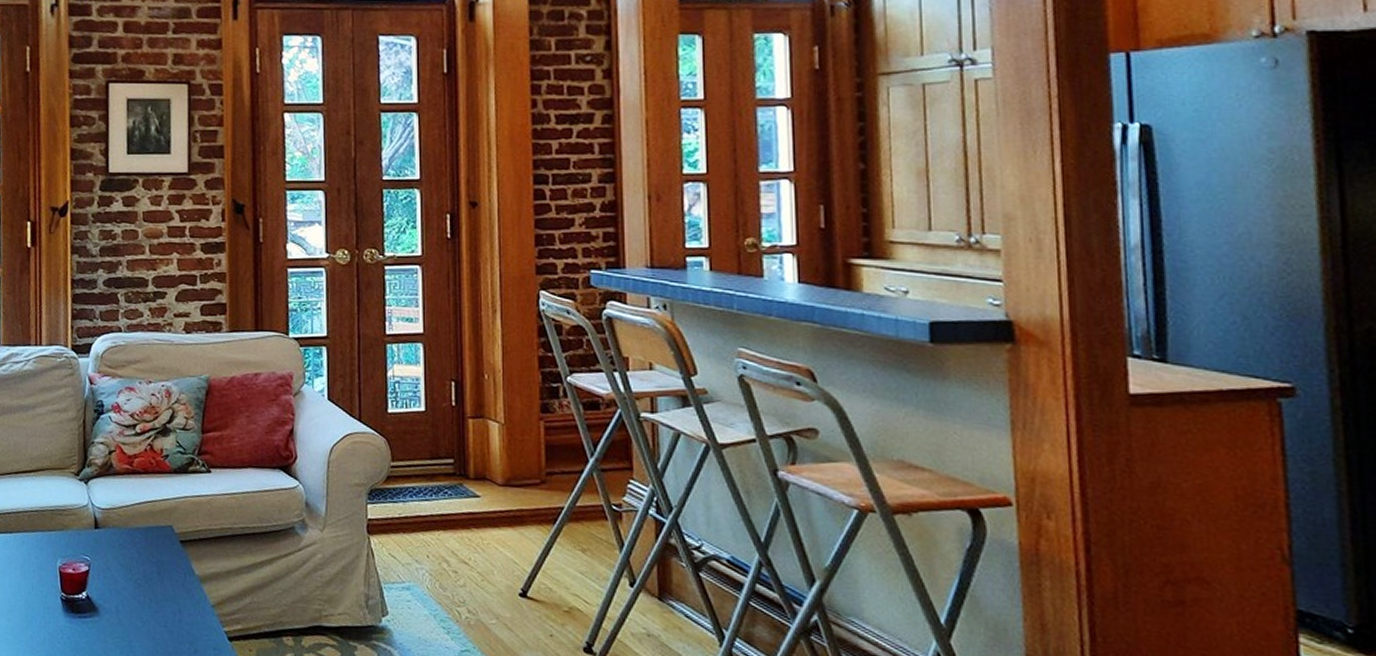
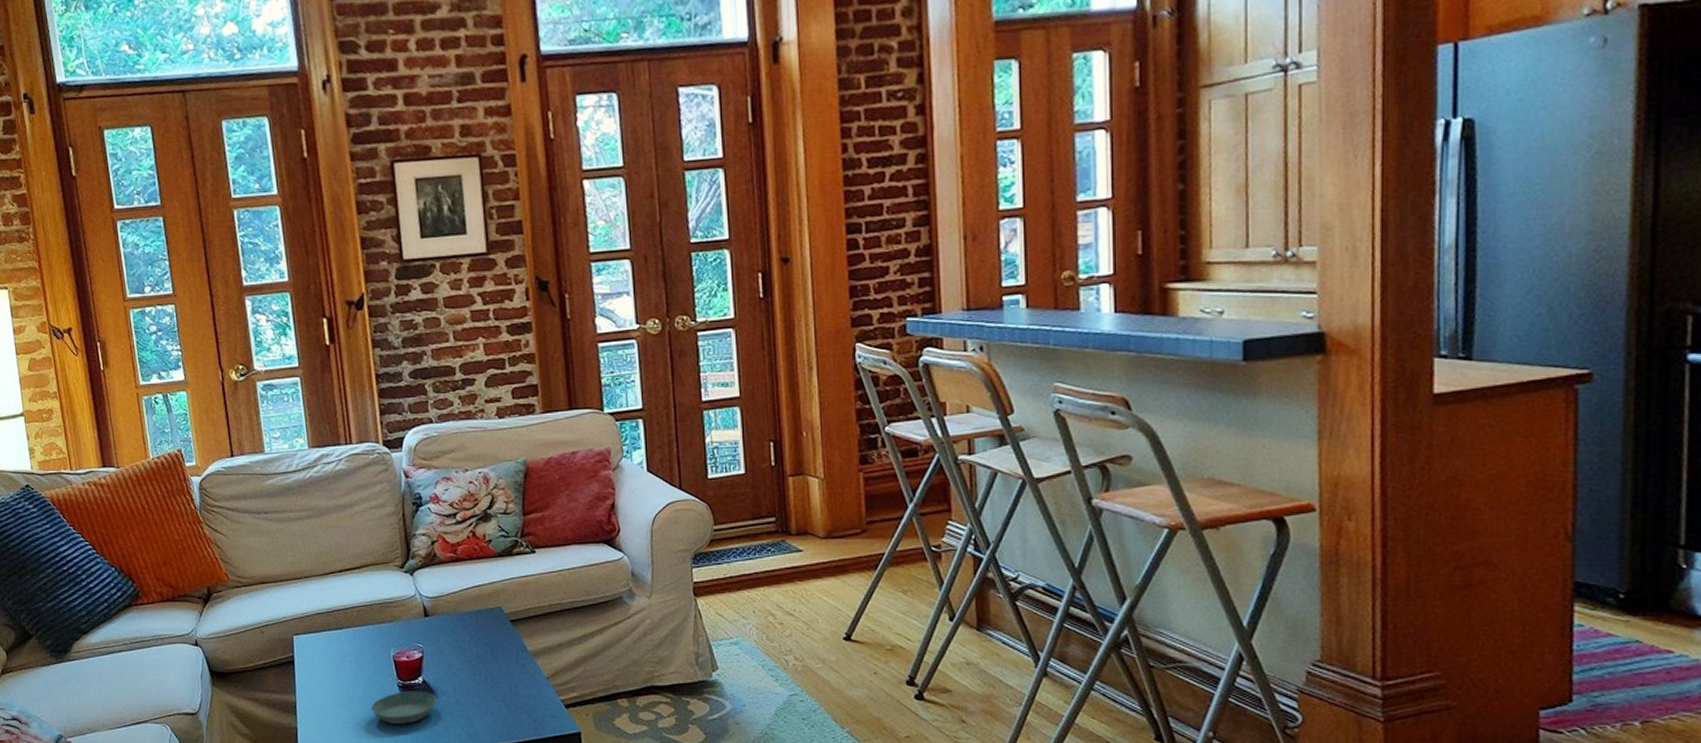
saucer: none [31,605,99,641] -> present [371,691,437,724]

